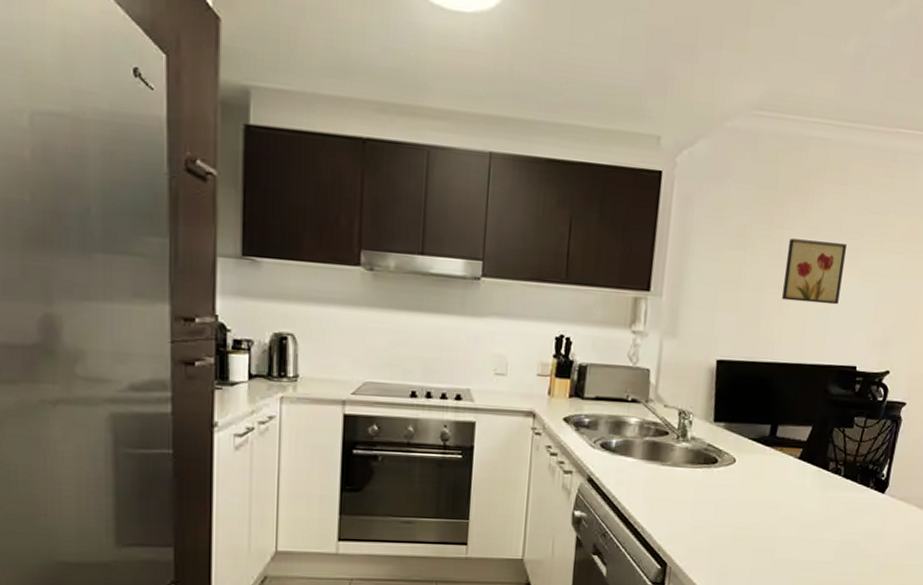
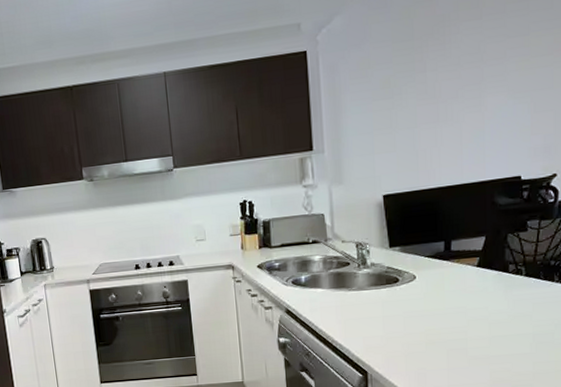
wall art: present [781,238,847,305] -> none [434,71,492,133]

